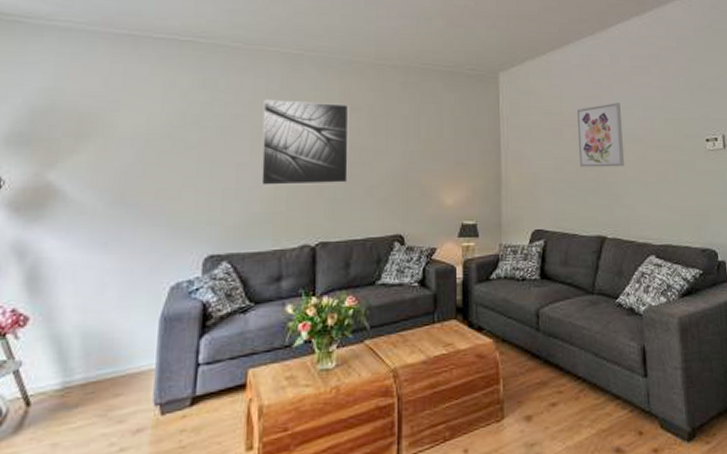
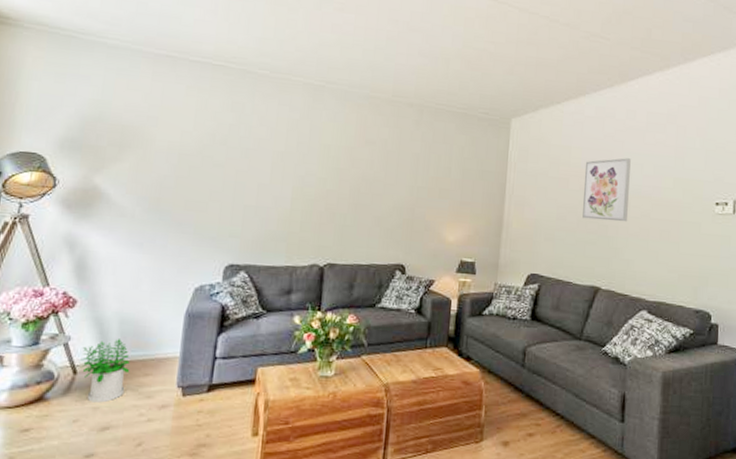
potted plant: none [34,357,96,438] -> present [80,339,130,403]
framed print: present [261,99,349,185] -> none [279,126,364,211]

